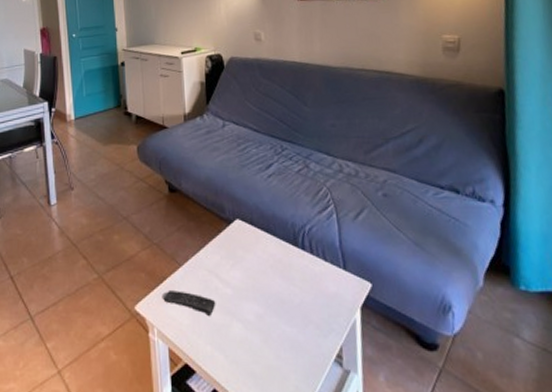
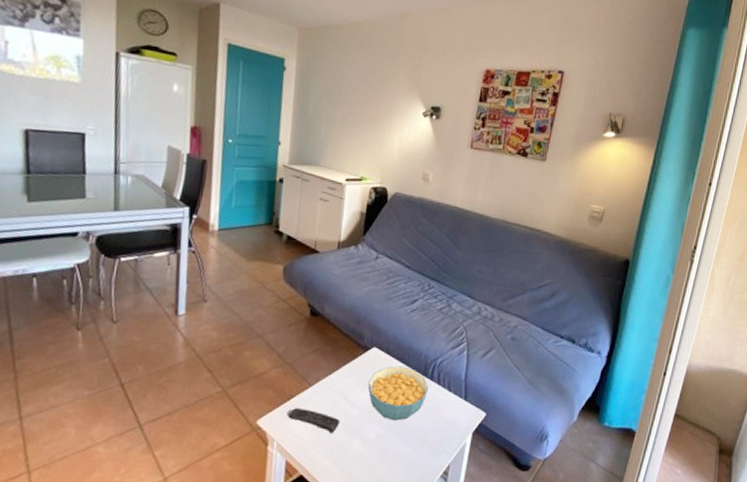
cereal bowl: none [237,237,303,298] -> present [368,366,429,421]

